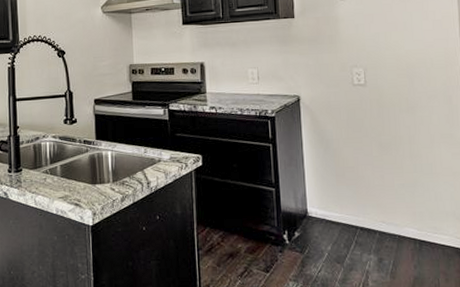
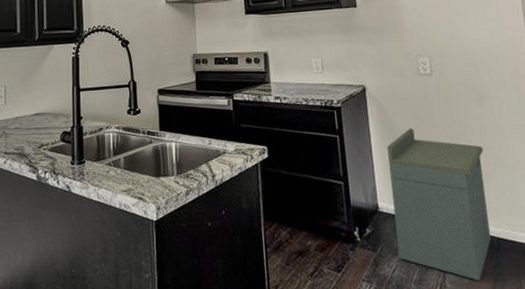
storage cabinet: none [319,137,413,280] -> present [387,128,491,281]

